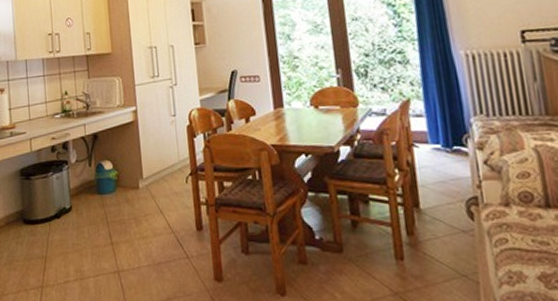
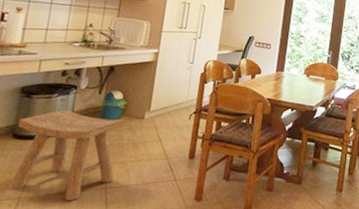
stool: none [25,187,124,289] -> present [10,109,126,202]

